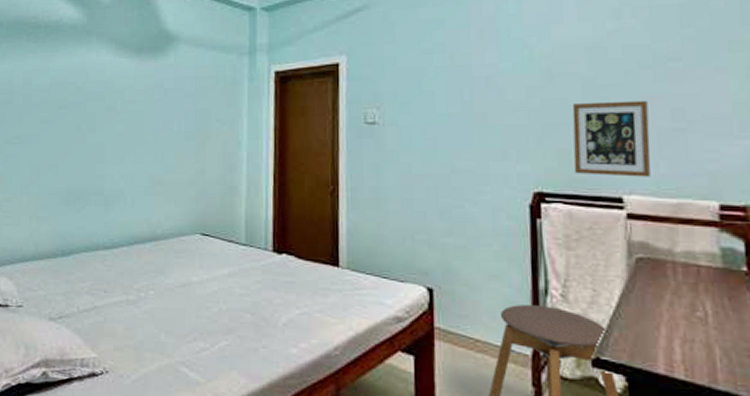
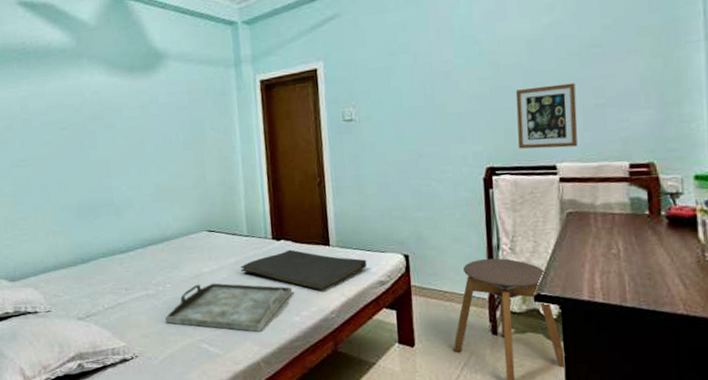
serving tray: none [144,294,292,361] -> present [165,283,293,332]
hand towel: none [233,266,382,320] -> present [240,249,367,291]

